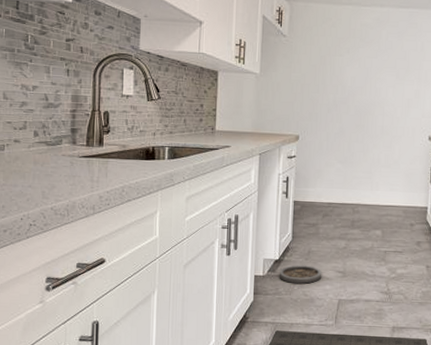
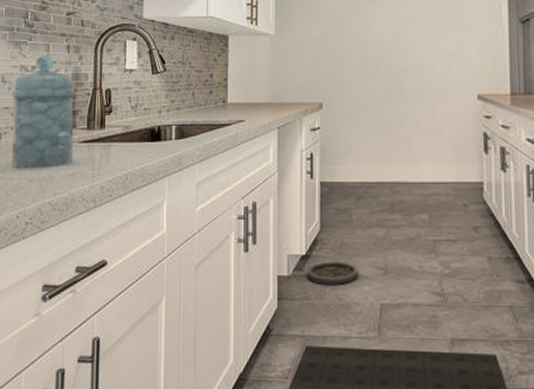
canister: none [13,77,76,178] -> present [11,55,76,169]

